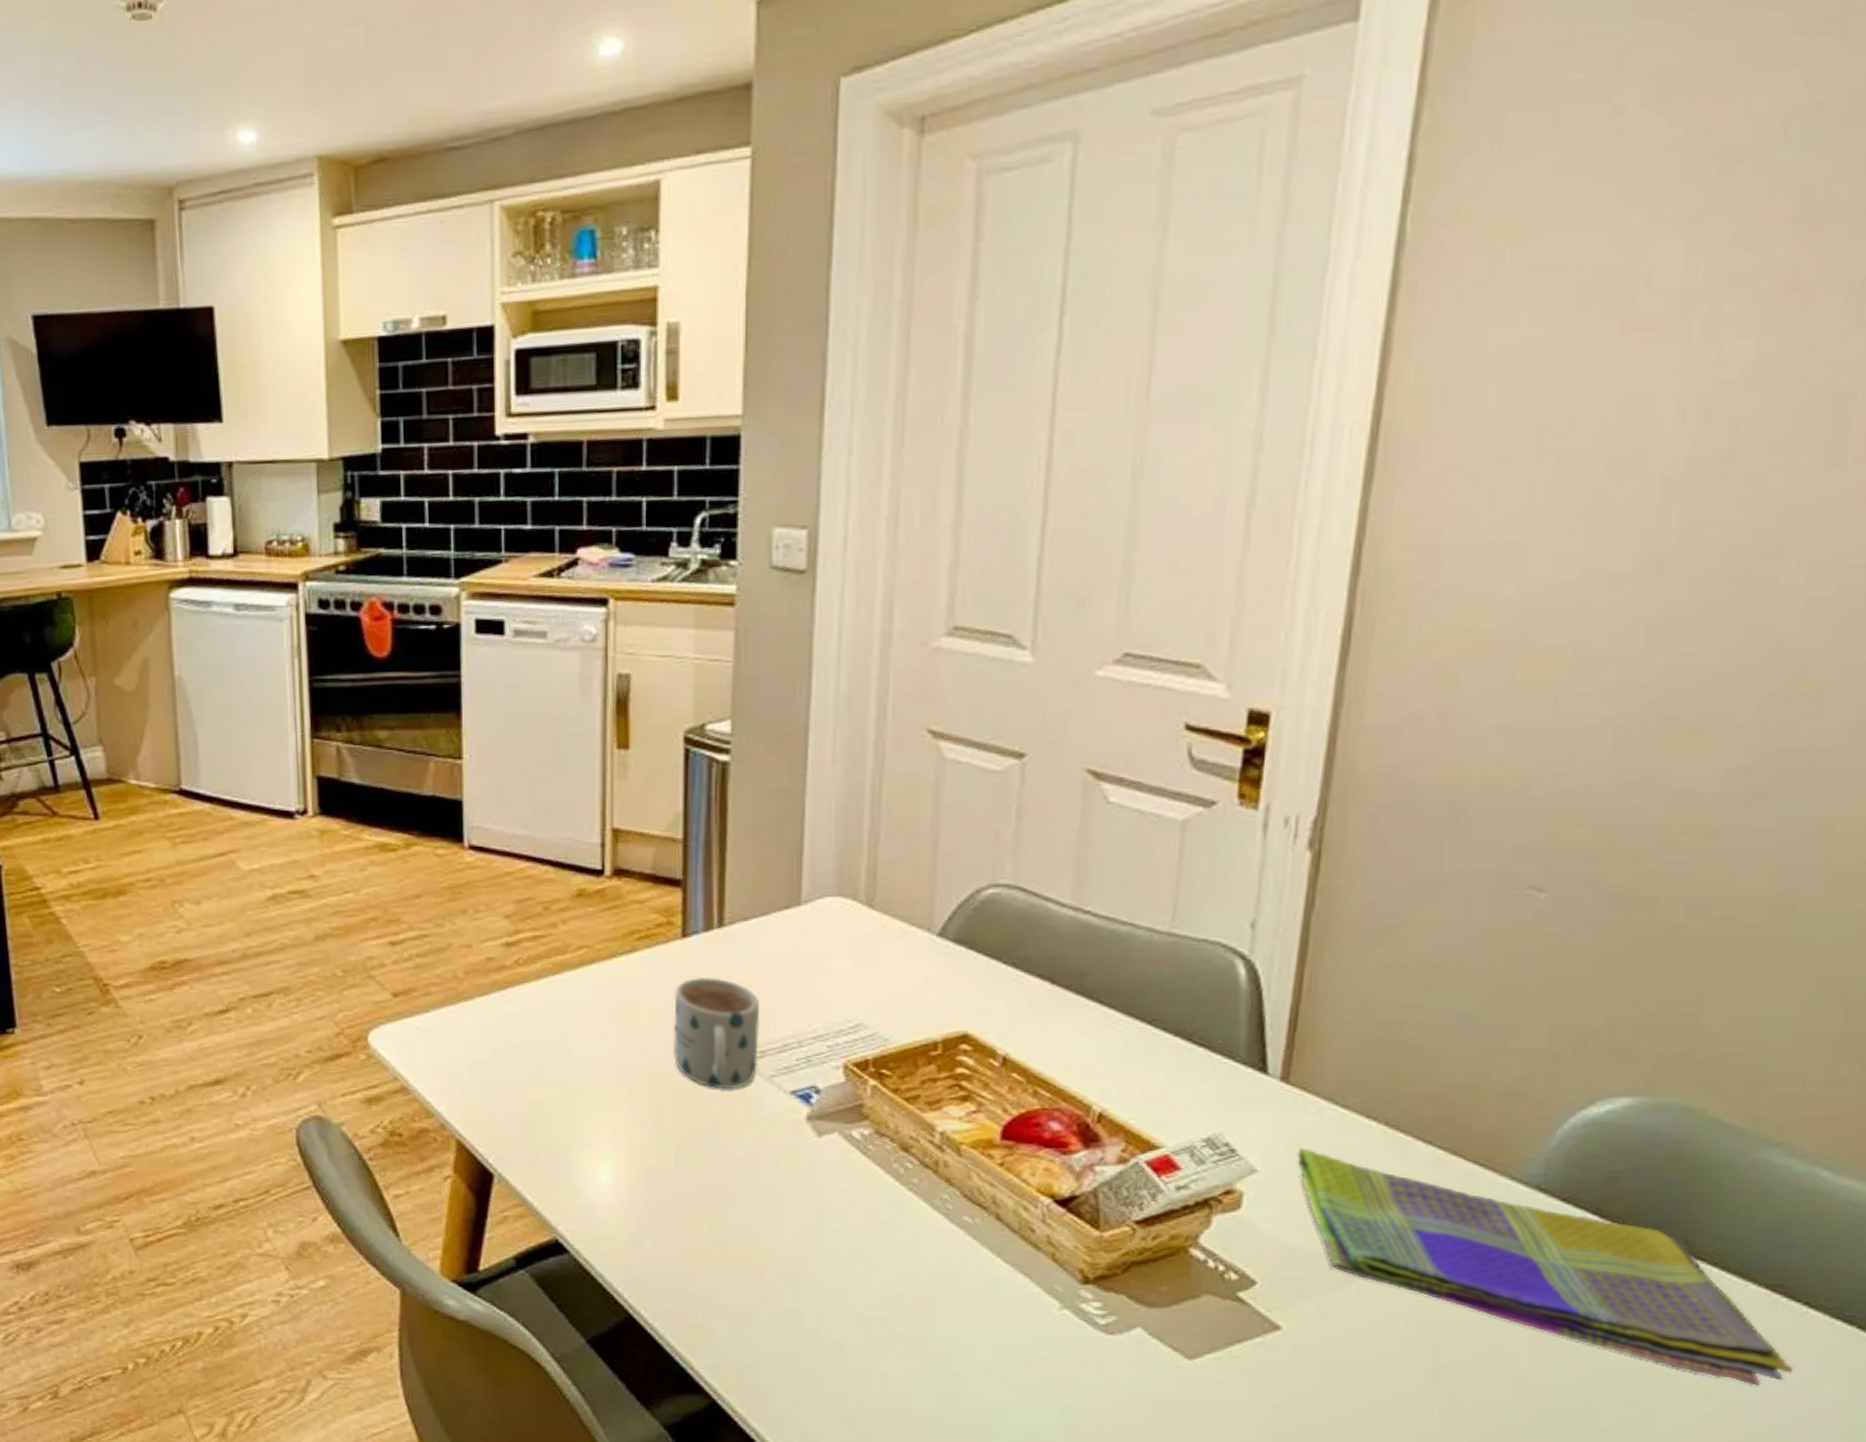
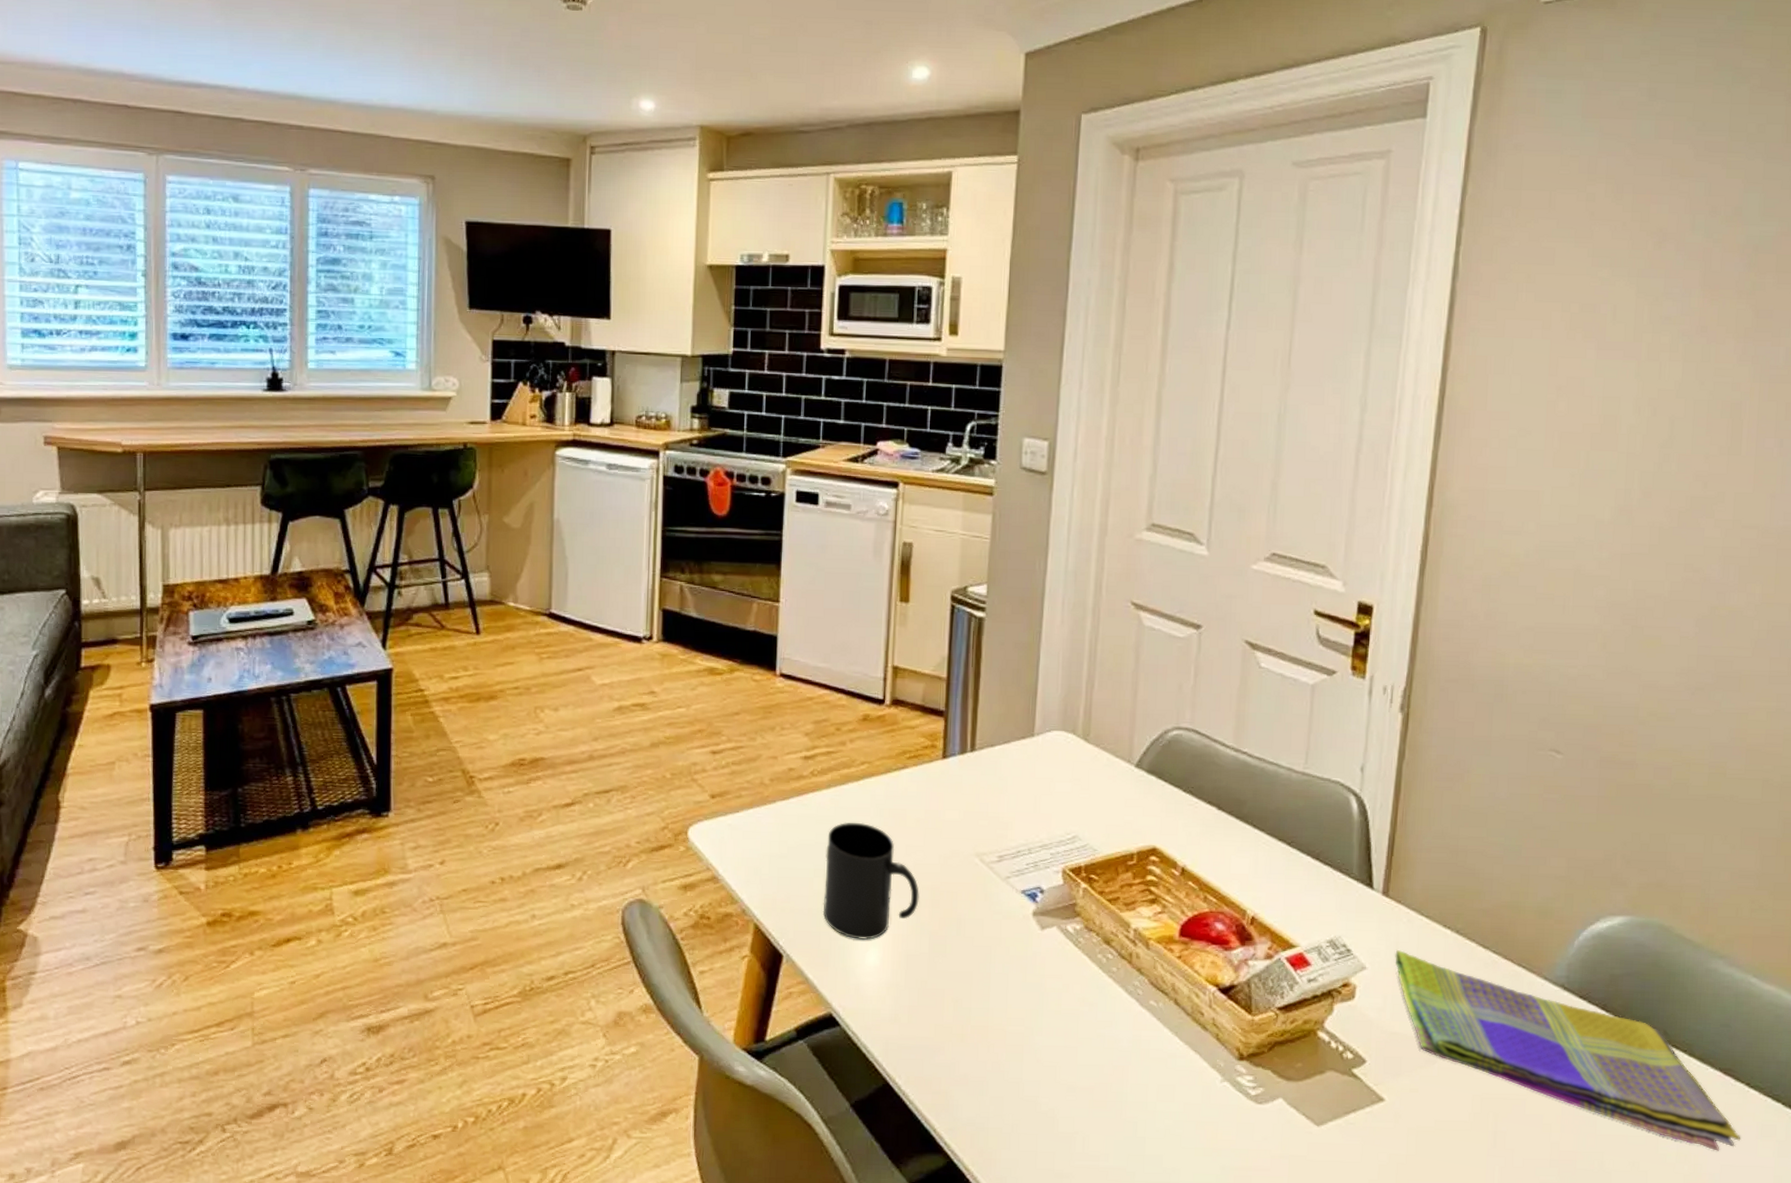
mug: none [539,1018,660,1154] -> present [822,822,919,940]
mug: present [673,978,760,1089] -> none [931,792,1000,887]

